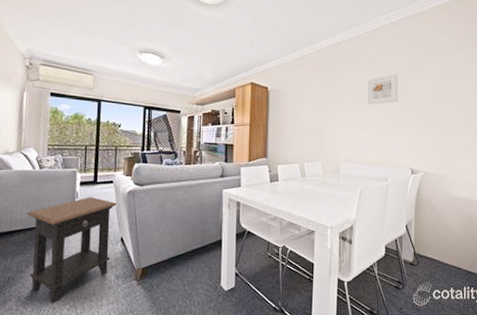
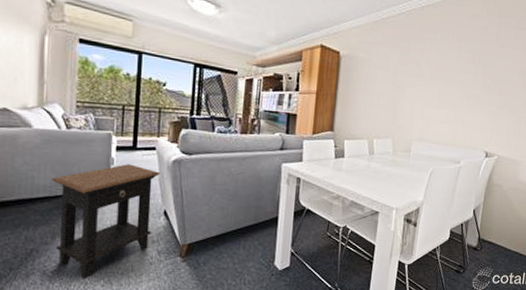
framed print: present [366,74,398,105] -> none [447,47,483,80]

